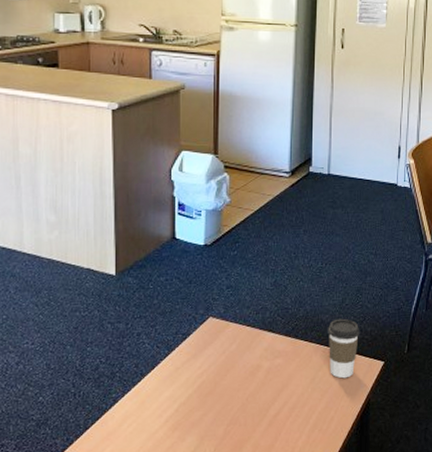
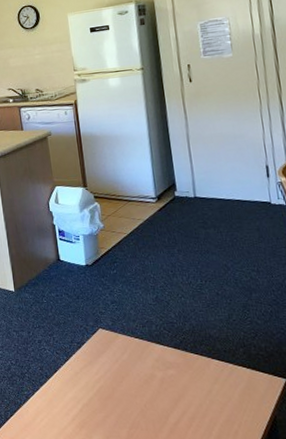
coffee cup: present [328,318,359,379] -> none [217,334,254,393]

